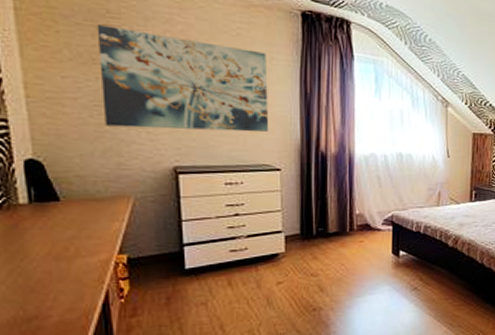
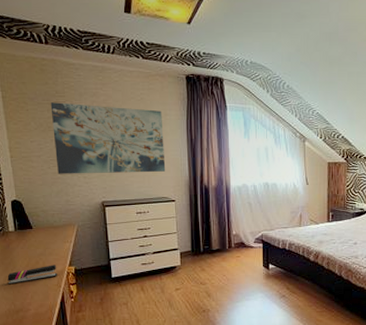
stapler: none [13,252,99,281] -> present [7,265,58,285]

